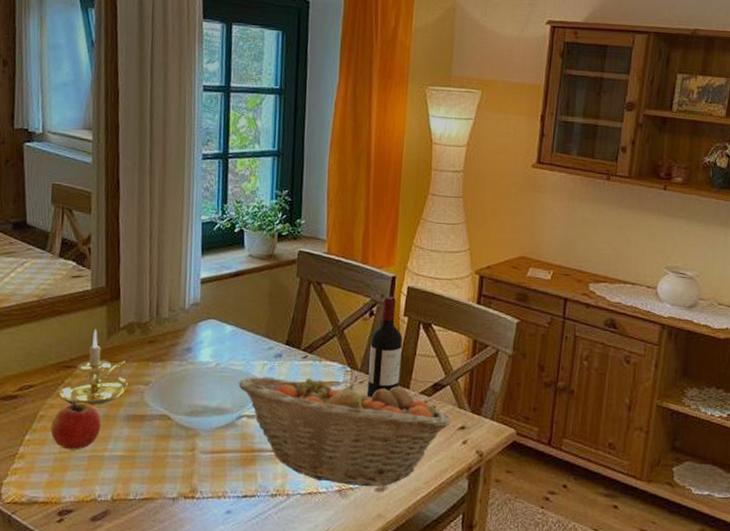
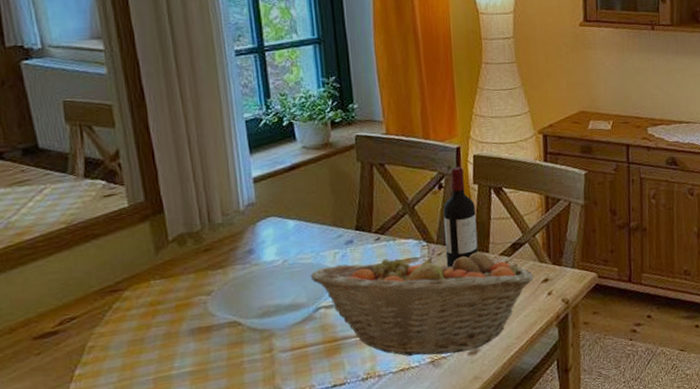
apple: present [50,400,101,450] -> none [104,324,163,377]
candle holder: present [59,329,128,405] -> none [108,247,187,329]

